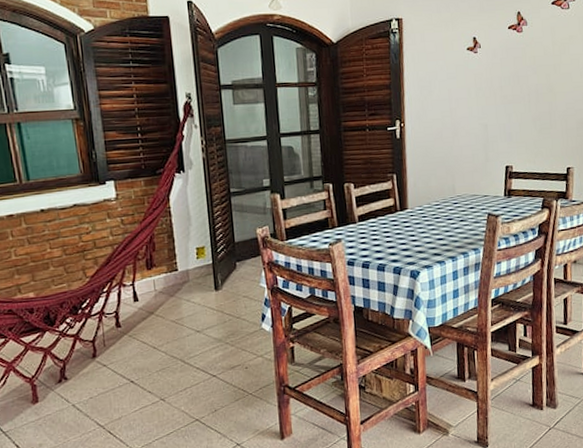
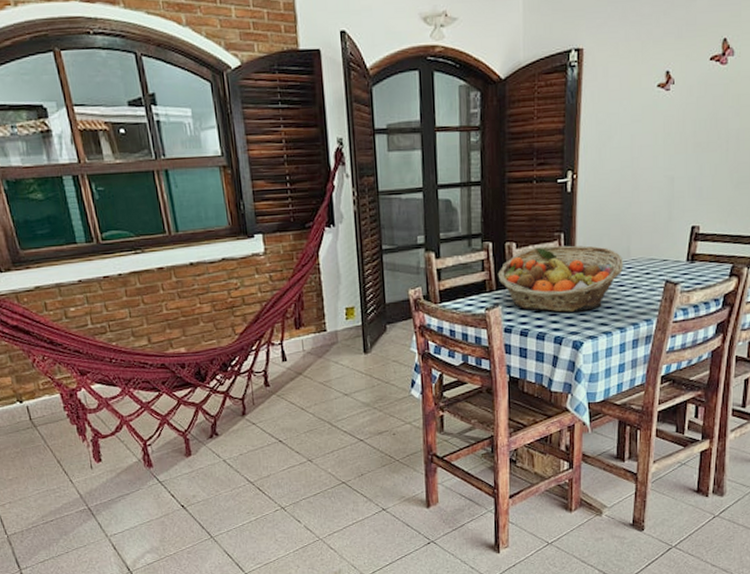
fruit basket: none [338,185,451,245] -> present [497,245,624,313]

